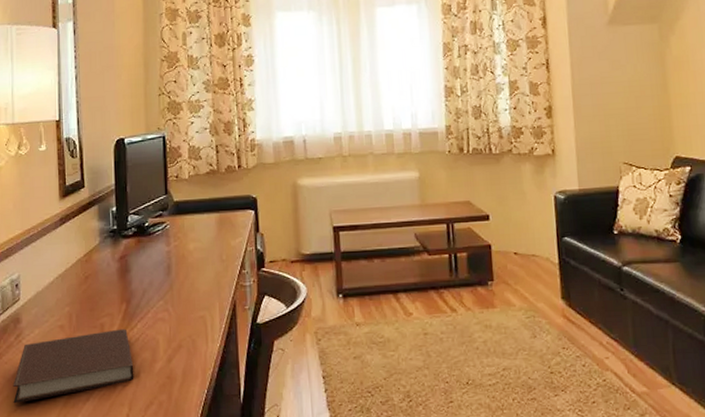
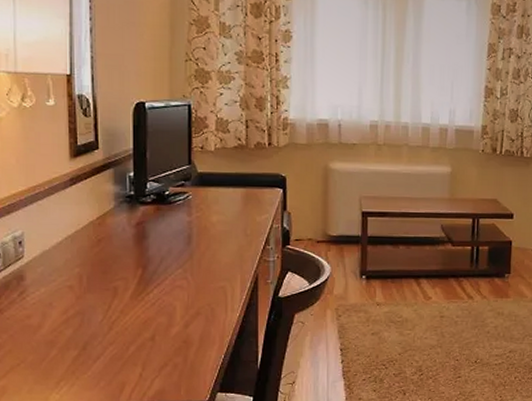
notebook: present [13,328,134,404] -> none [16,293,149,359]

